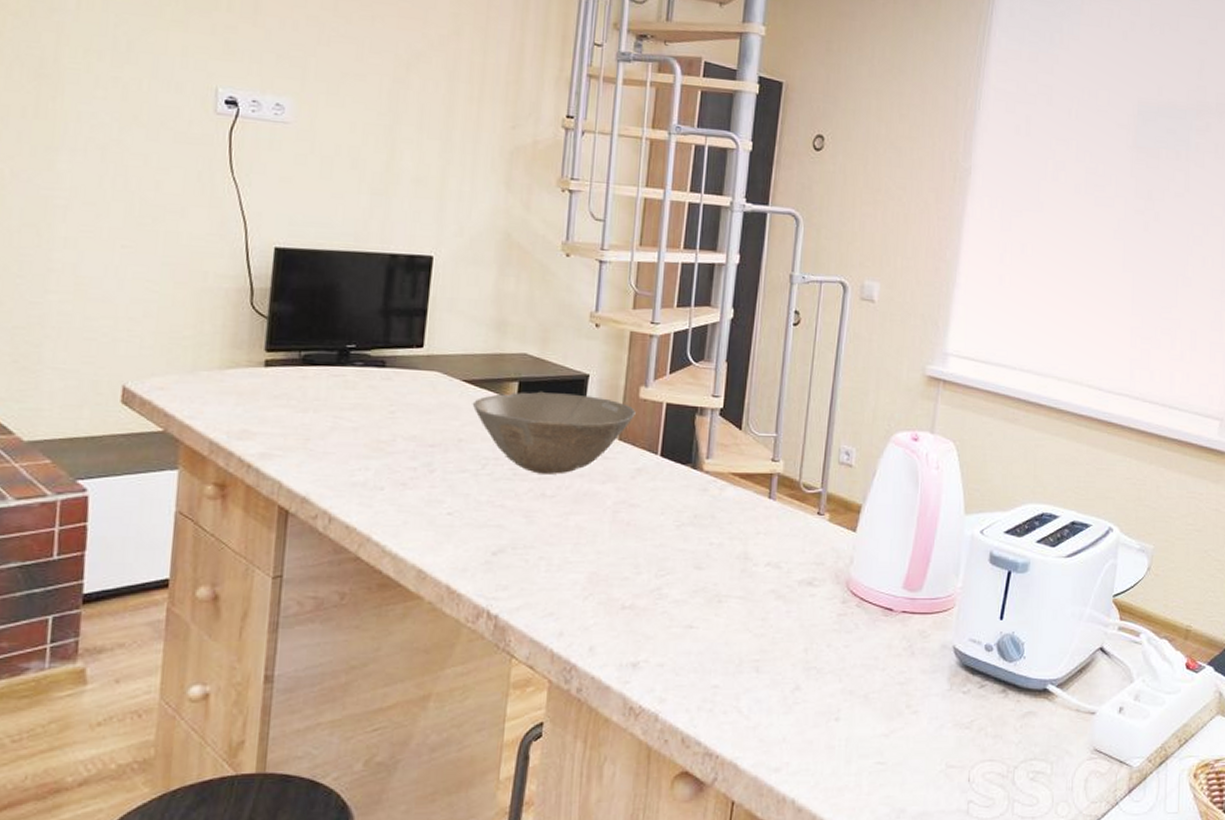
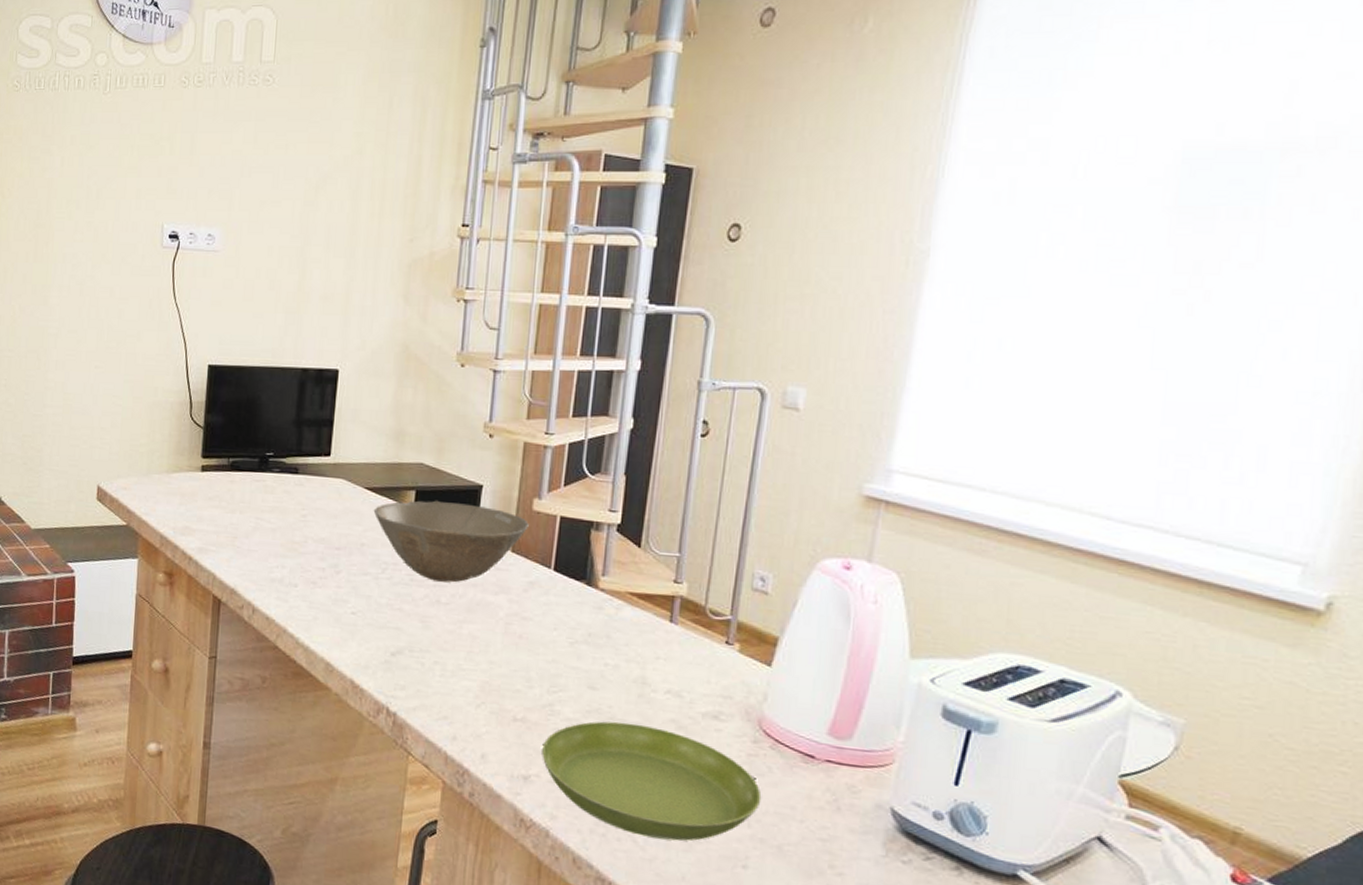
saucer: none [650,598,850,705] -> present [542,721,762,841]

